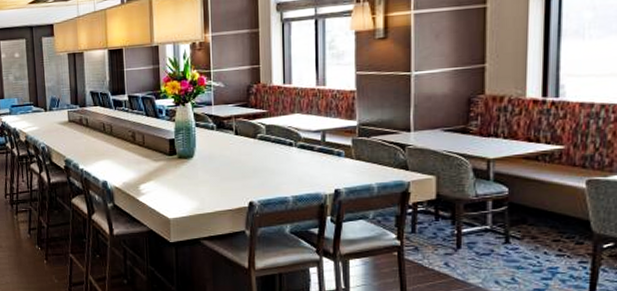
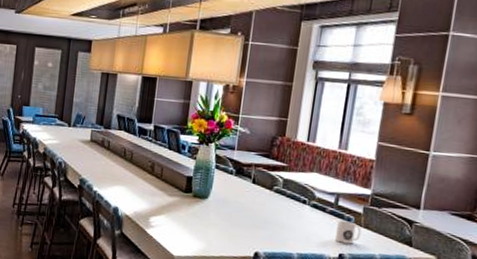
mug: none [327,156,354,179] -> present [334,220,362,244]

